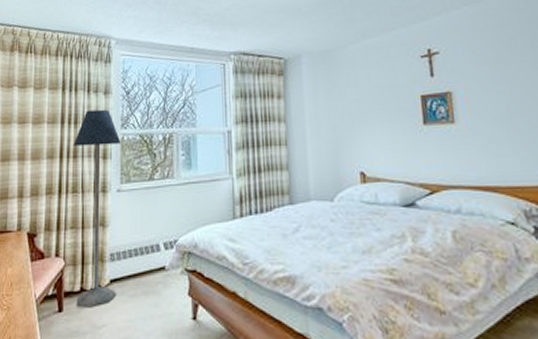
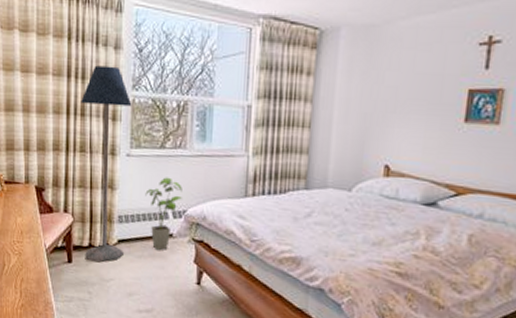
house plant: none [136,208,172,287] -> present [145,177,182,251]

